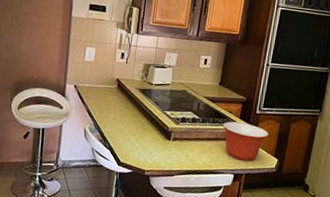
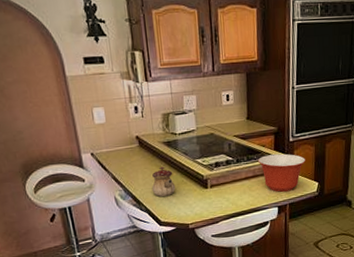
teapot: none [119,110,142,140] -> present [151,166,176,197]

